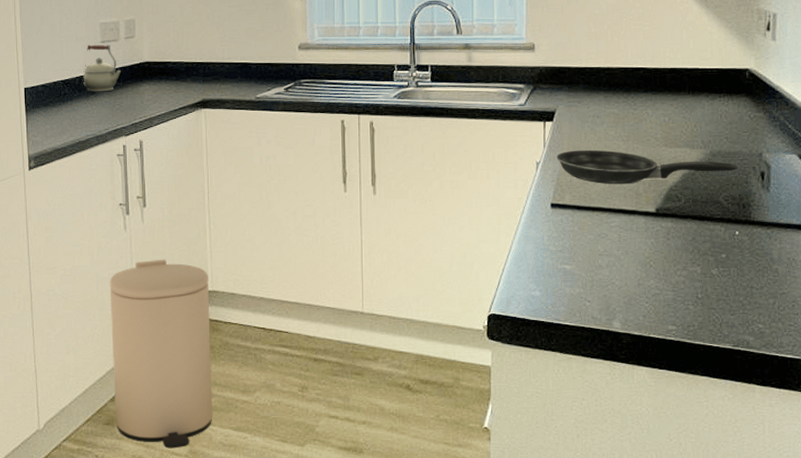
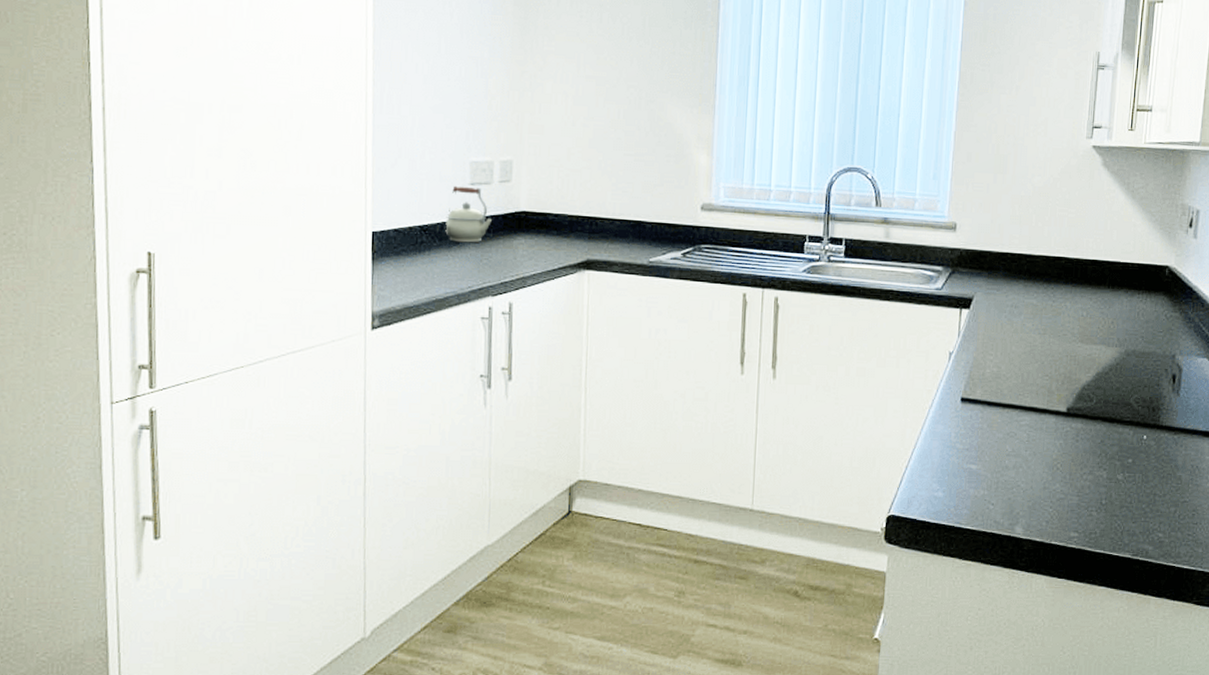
pedal bin: present [109,259,213,449] -> none [458,441,580,660]
frying pan: present [556,150,738,185] -> none [970,341,1151,381]

